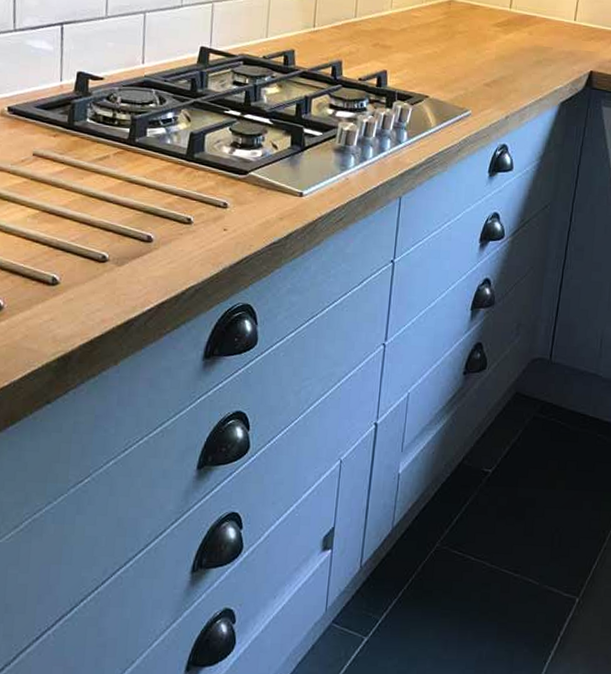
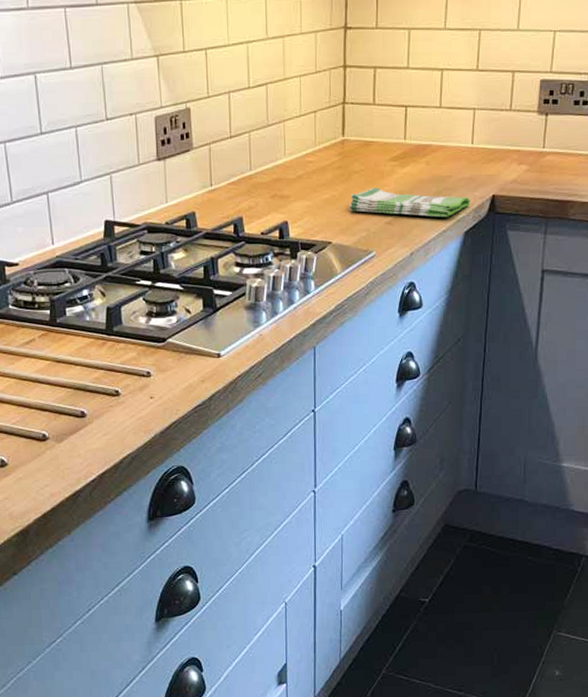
dish towel: none [449,49,569,86] -> present [349,187,470,217]

